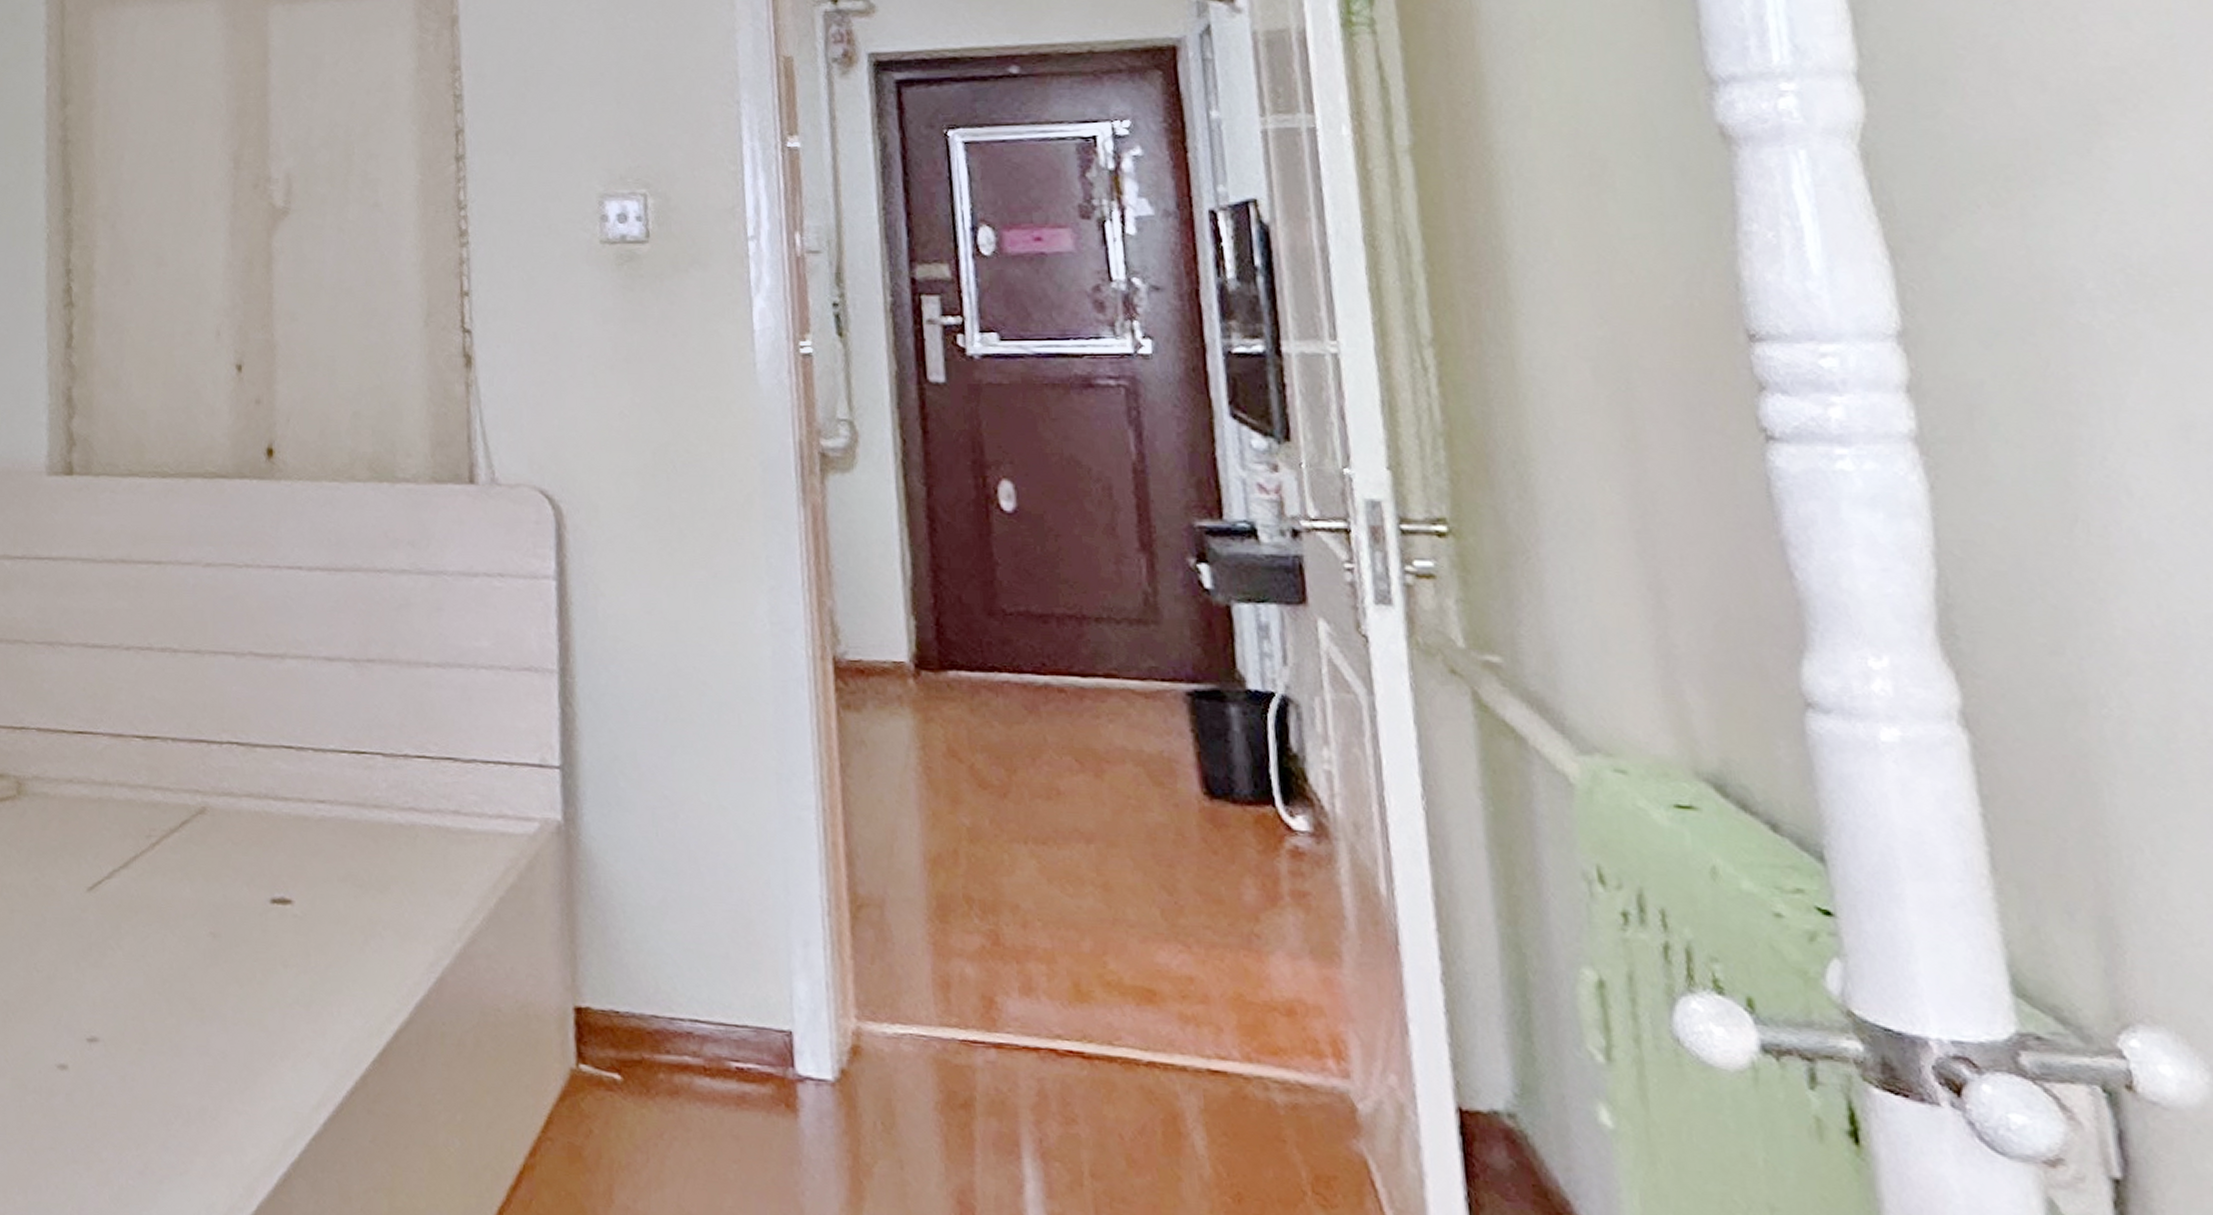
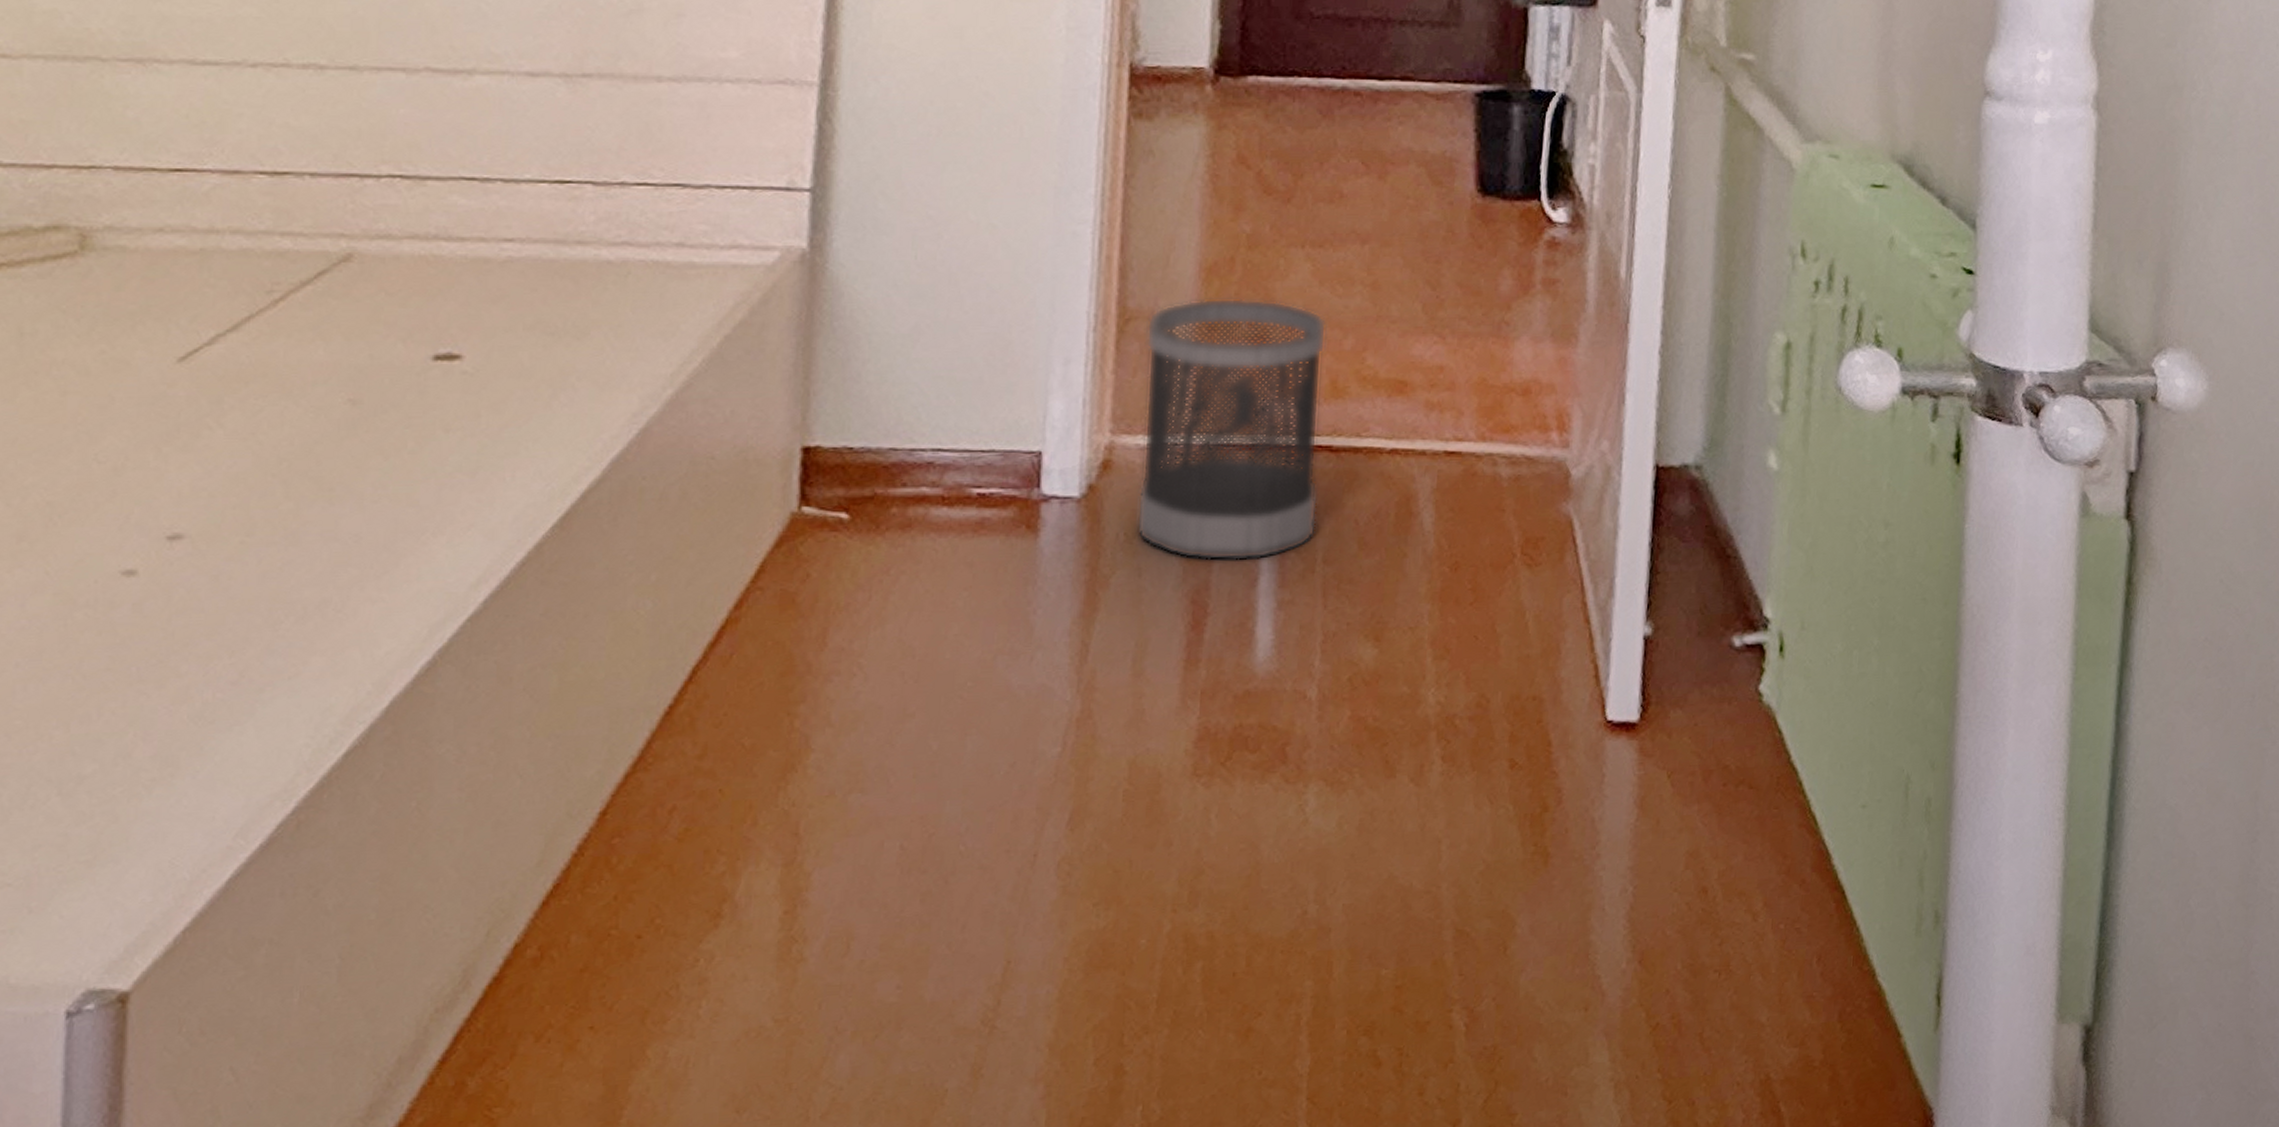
wastebasket: none [879,889,1080,1166] -> present [1136,298,1327,561]

